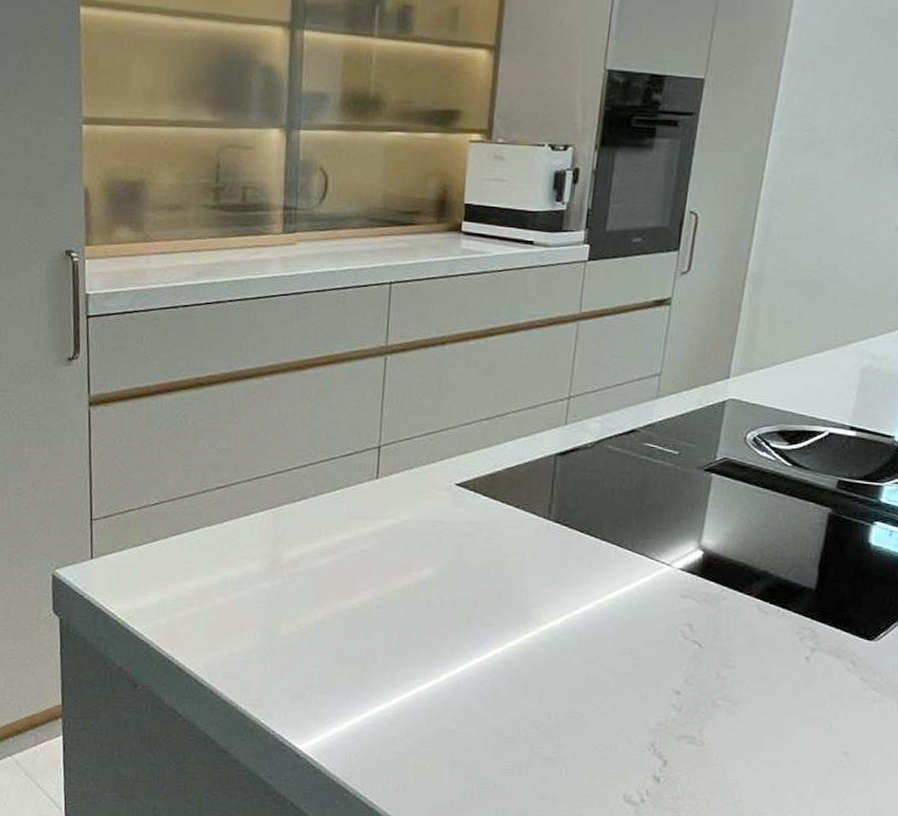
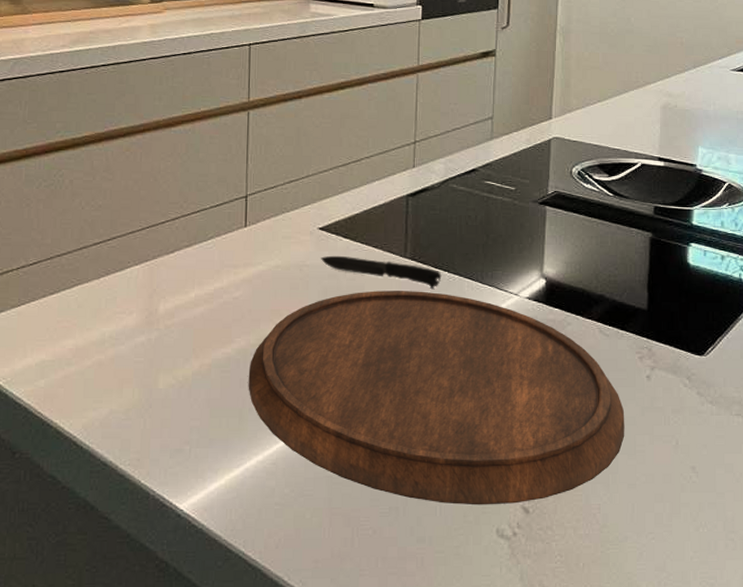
cutting board: none [372,551,776,772] -> present [248,291,625,505]
knife: none [456,513,588,553] -> present [321,255,442,289]

